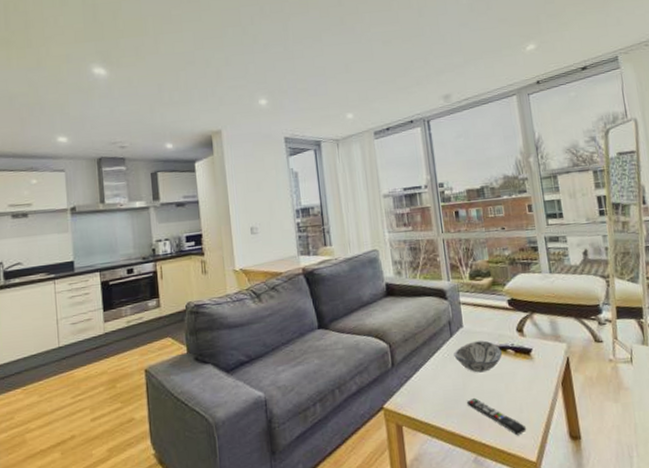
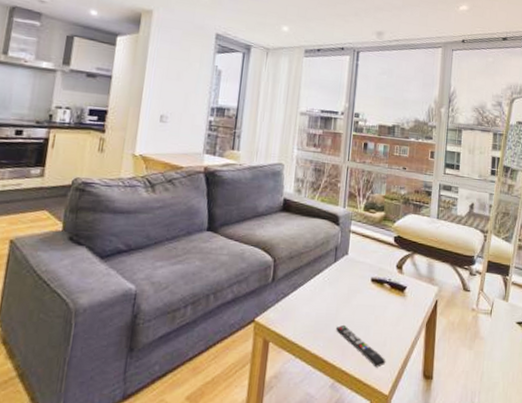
decorative bowl: present [454,340,502,373] -> none [333,270,379,302]

